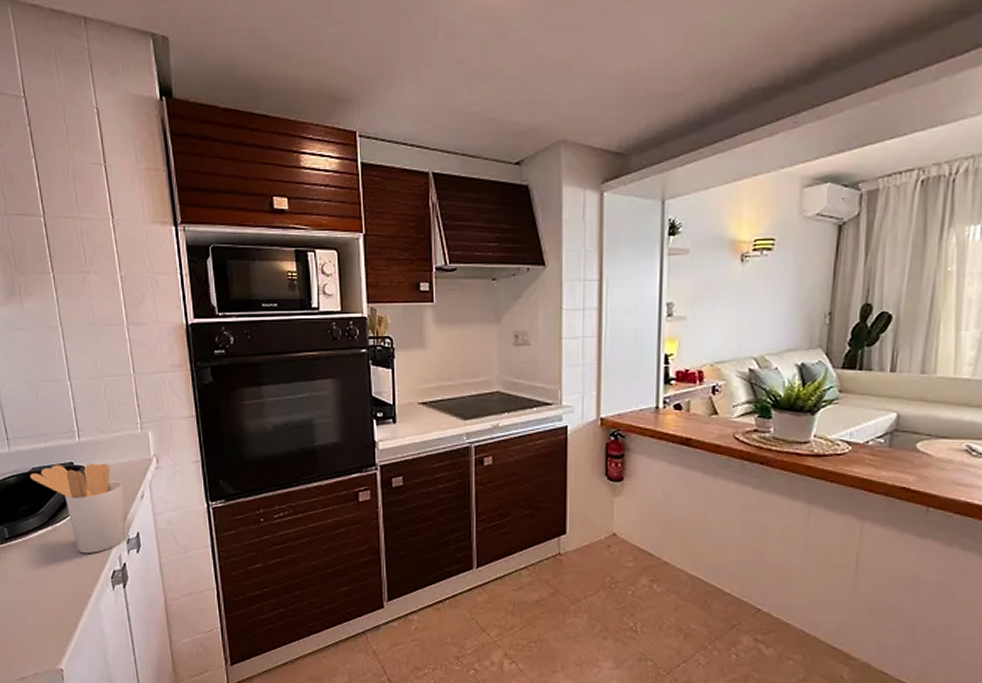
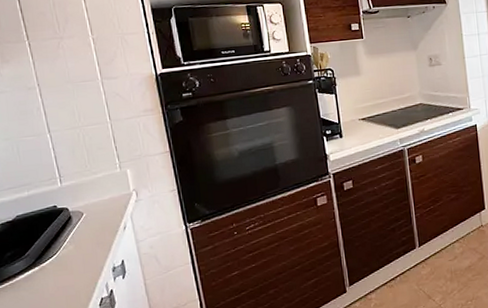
utensil holder: present [30,463,126,554] -> none [14,202,111,287]

